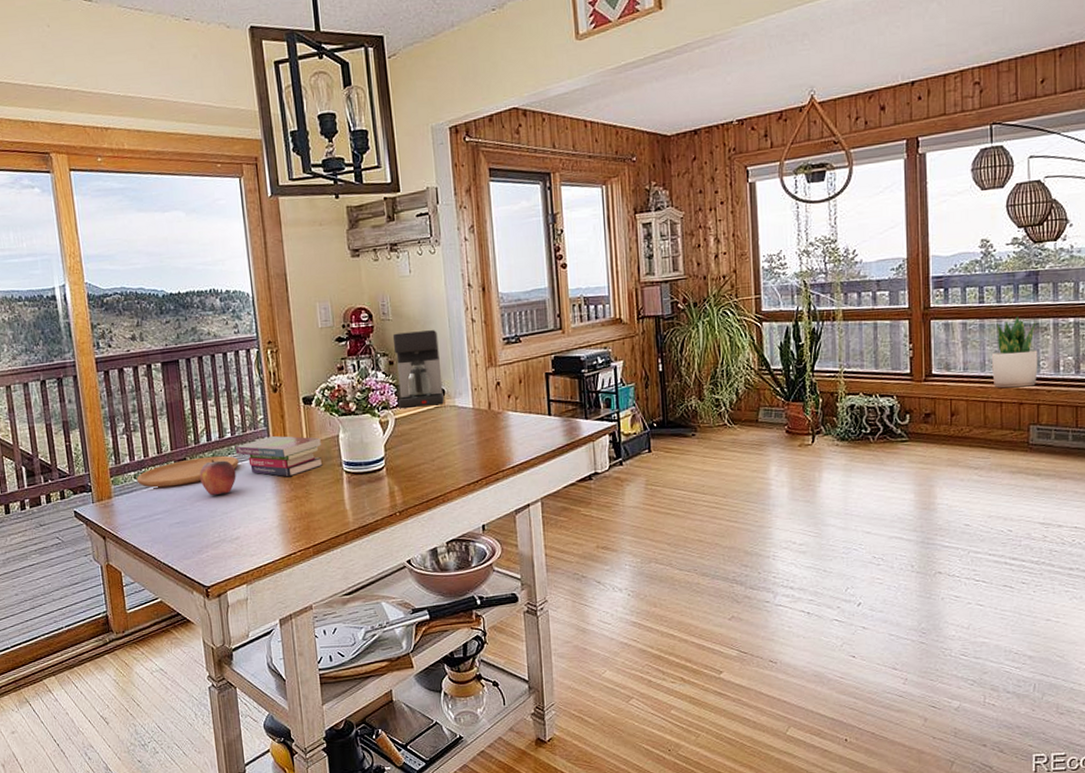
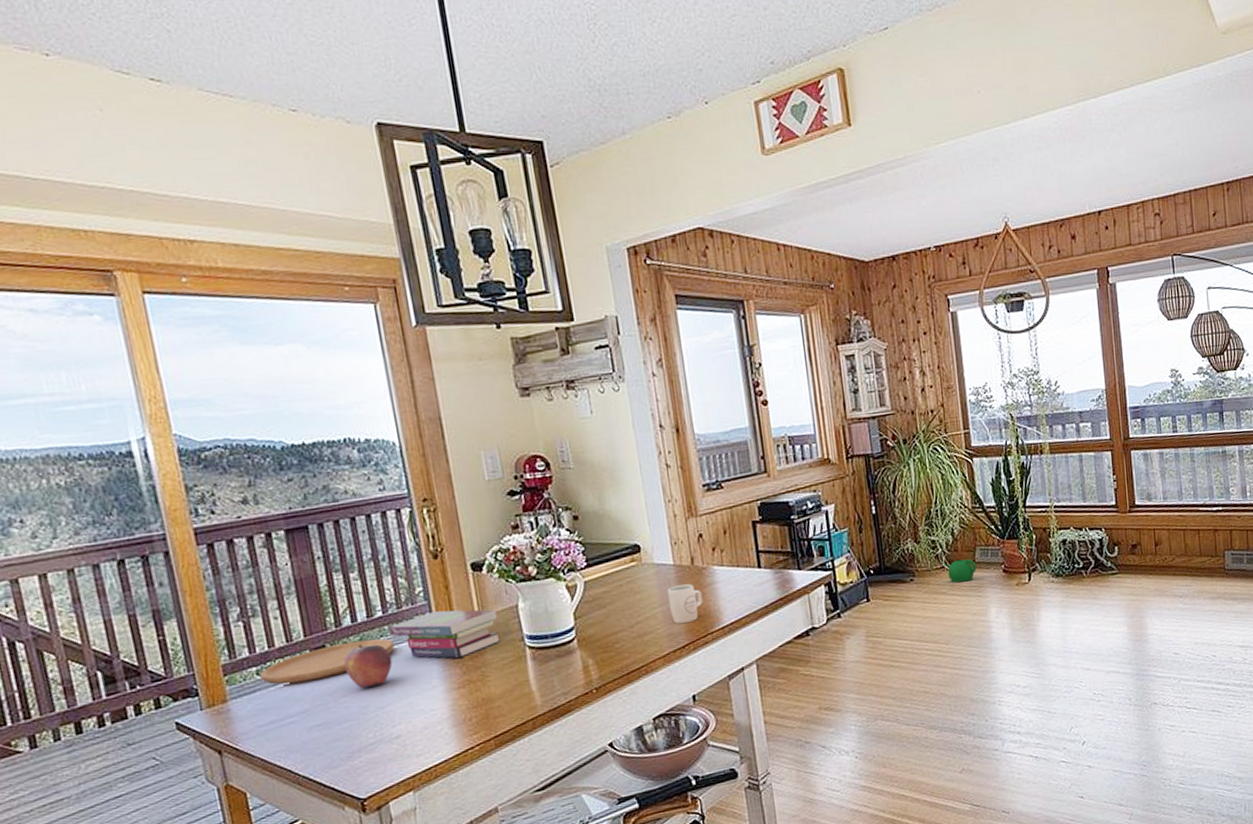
coffee maker: present [392,330,445,409] -> none [575,478,641,571]
mug: none [465,426,497,461] -> present [667,584,703,625]
watering can: none [723,418,759,440] -> present [940,559,977,583]
planter: present [992,316,1038,388] -> none [1188,445,1228,516]

